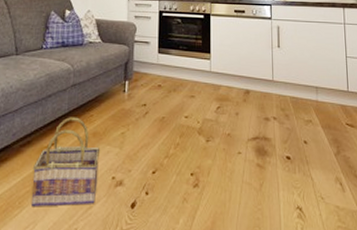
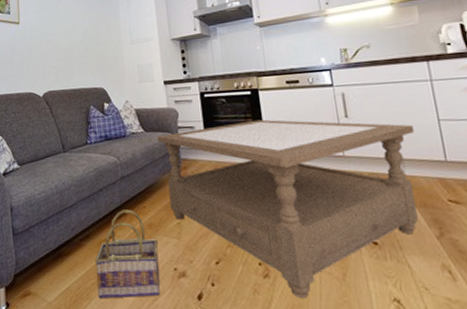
coffee table: none [113,42,329,208] -> present [157,119,419,300]

